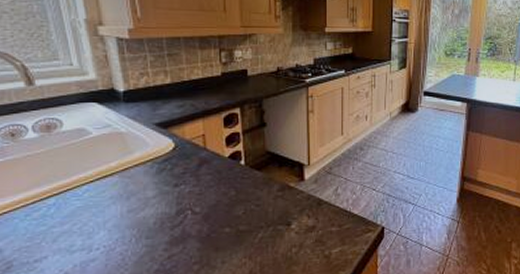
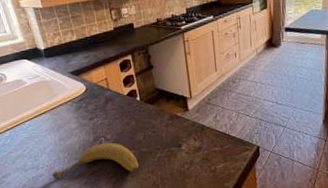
fruit: none [110,217,234,266] -> present [52,142,139,180]

